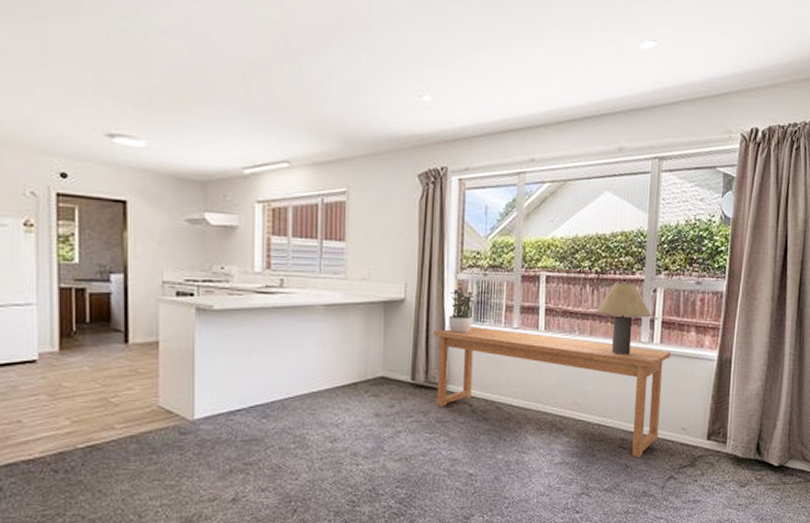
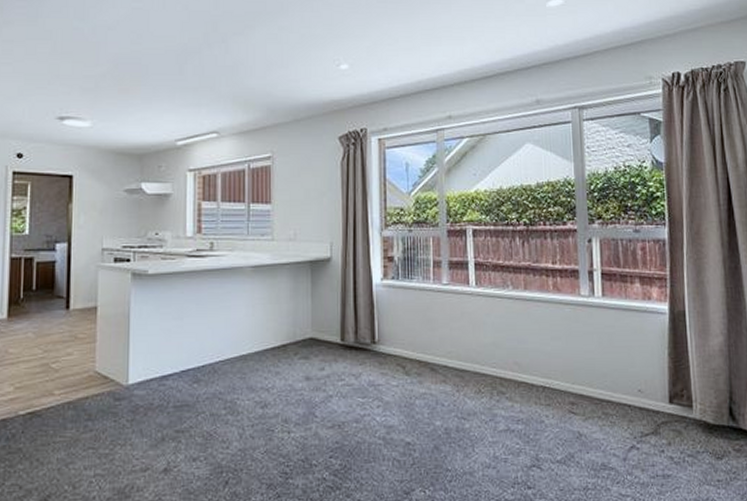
bench: present [434,327,671,457] -> none [361,284,616,424]
potted plant: present [448,285,475,334] -> none [375,242,402,291]
table lamp: present [595,282,652,354] -> none [528,233,589,309]

